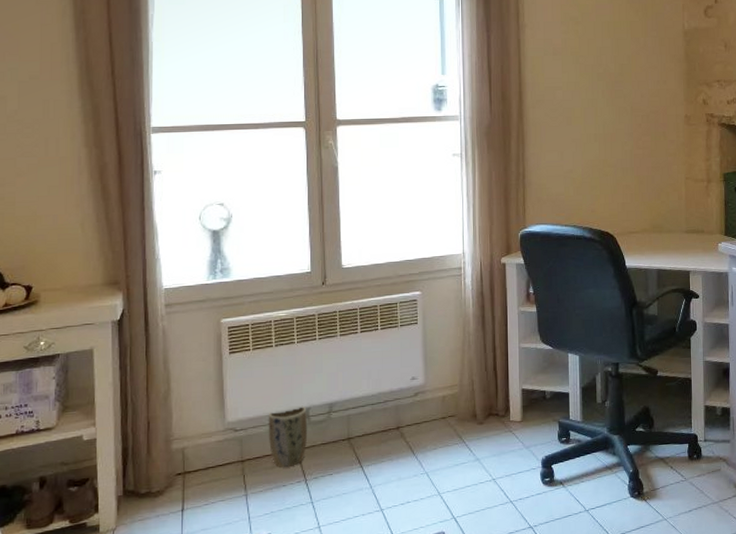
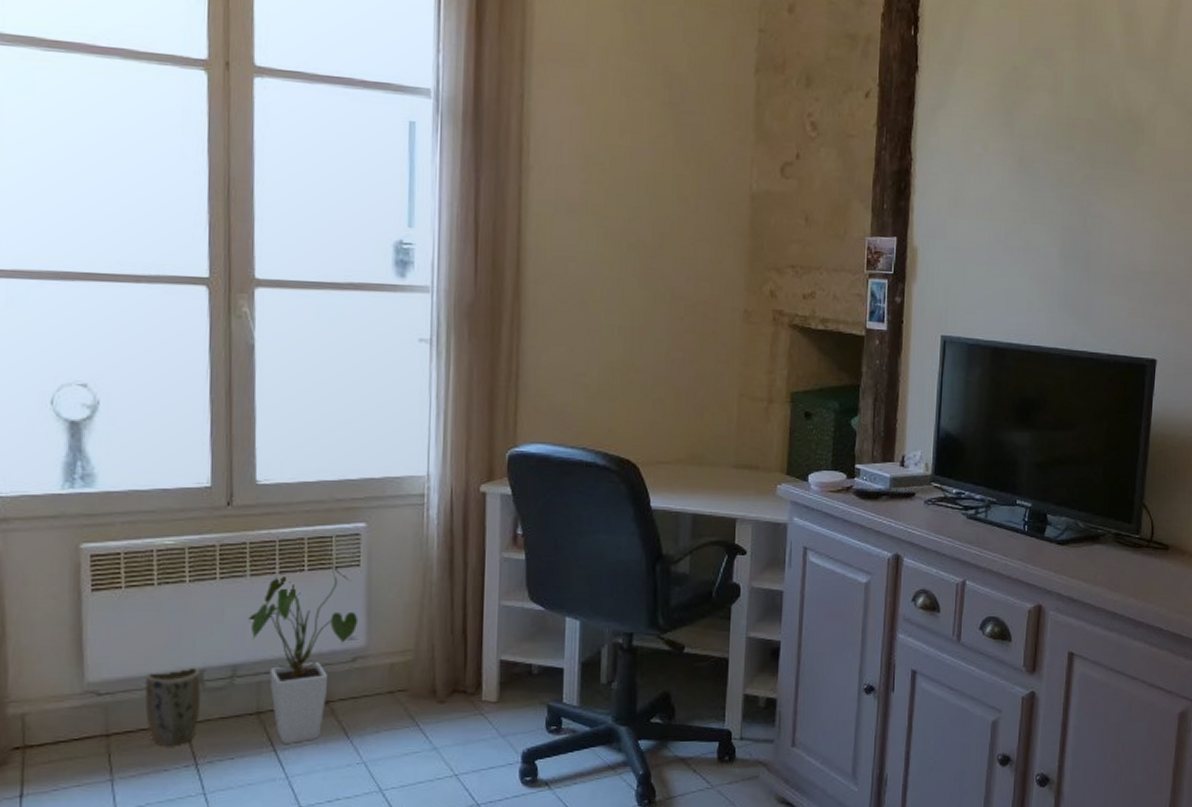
house plant: none [340,324,418,461] -> present [249,564,359,744]

